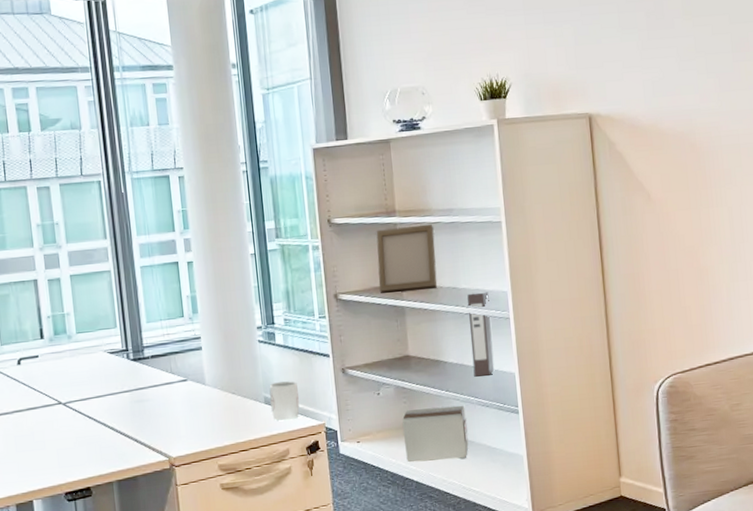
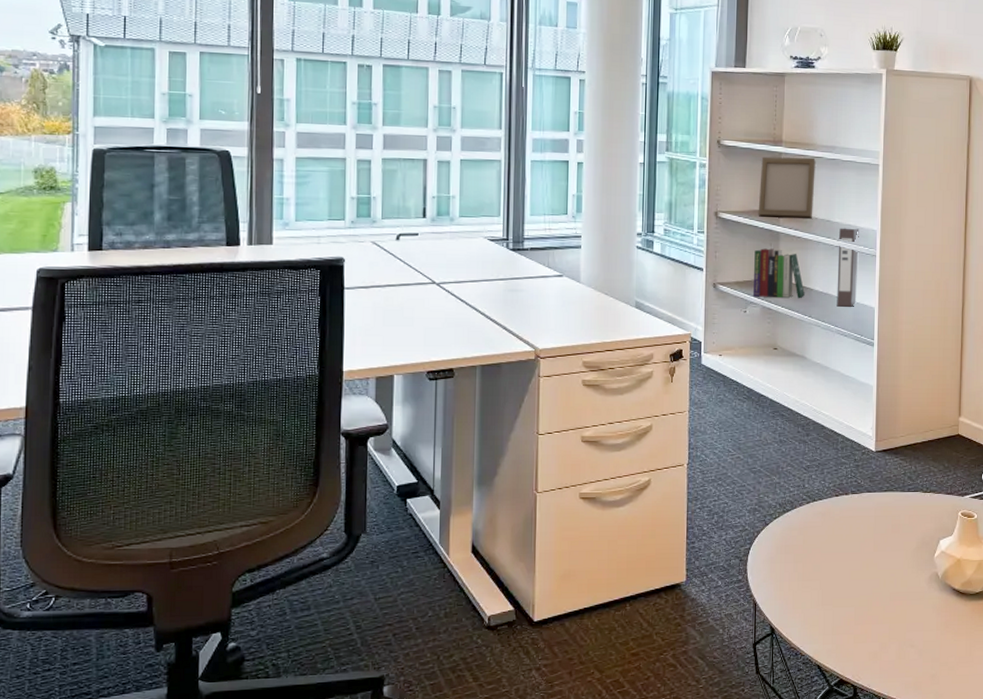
mug: present [269,381,300,421] -> none [641,289,670,327]
books: none [381,324,439,377] -> present [753,248,805,299]
box: present [402,405,469,463] -> none [763,330,826,382]

